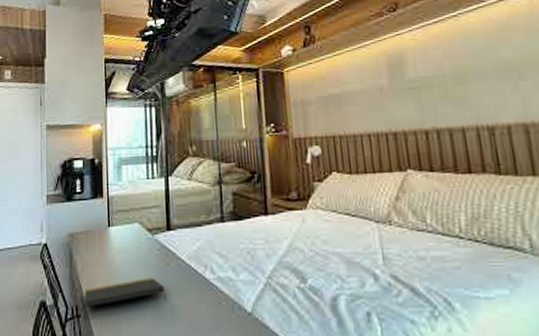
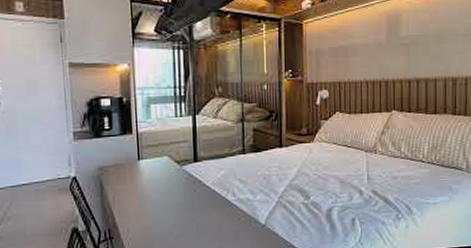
notepad: present [84,277,166,308] -> none [116,201,193,231]

